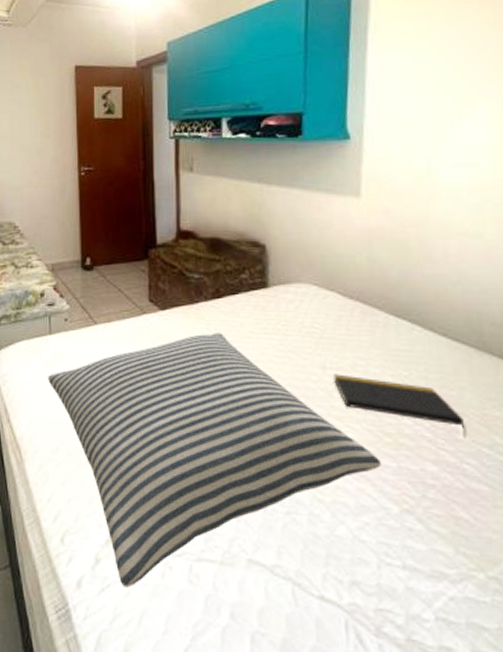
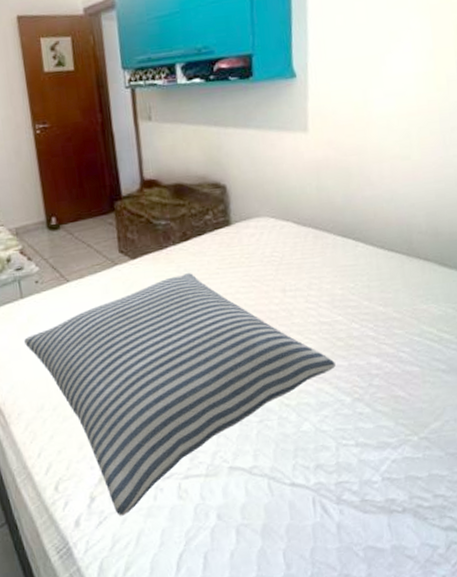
notepad: present [334,374,466,439] -> none [293,293,401,332]

